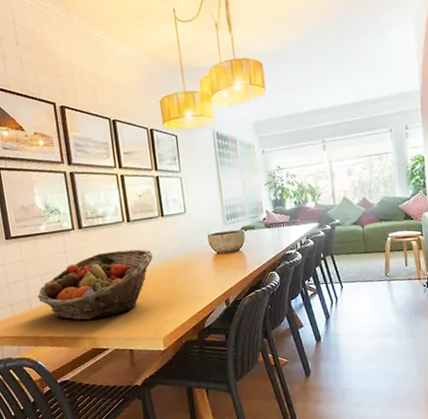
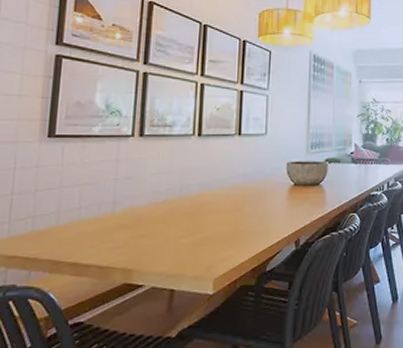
fruit basket: present [37,249,154,321] -> none [70,167,221,247]

